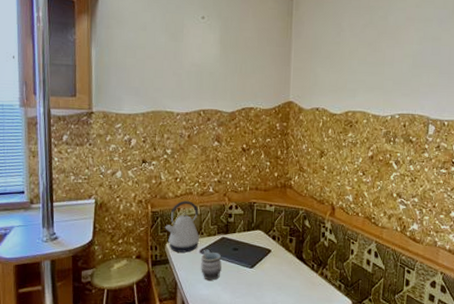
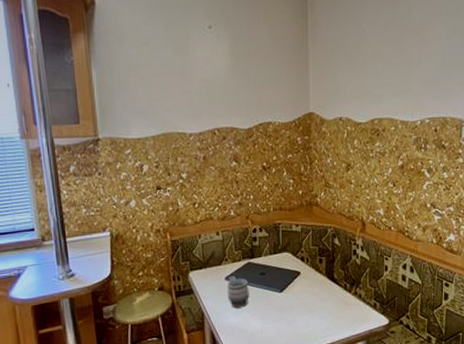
kettle: present [165,200,201,253] -> none [186,226,225,281]

